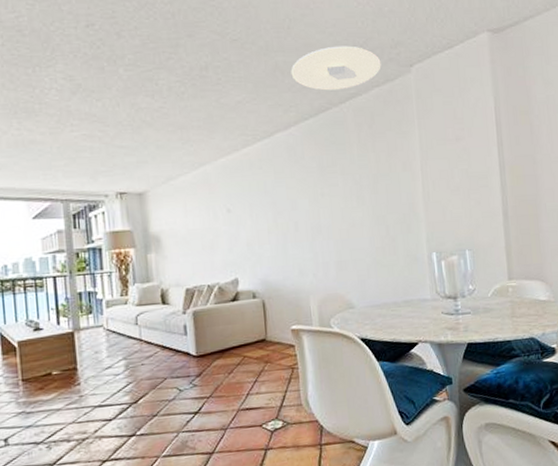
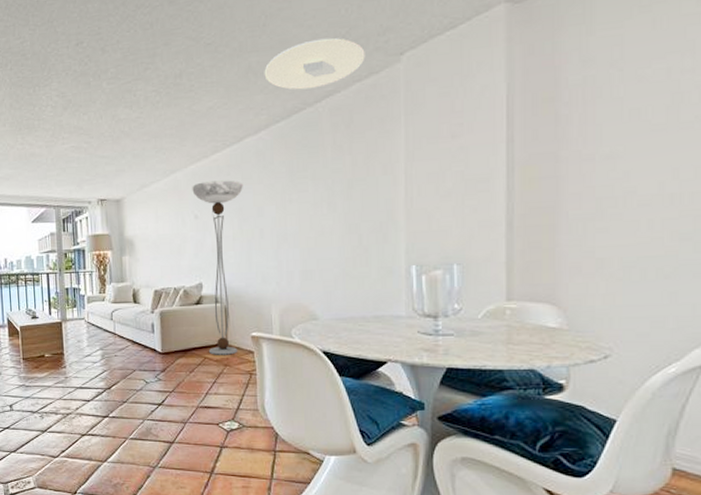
floor lamp: none [223,174,279,353] -> present [192,180,243,355]

